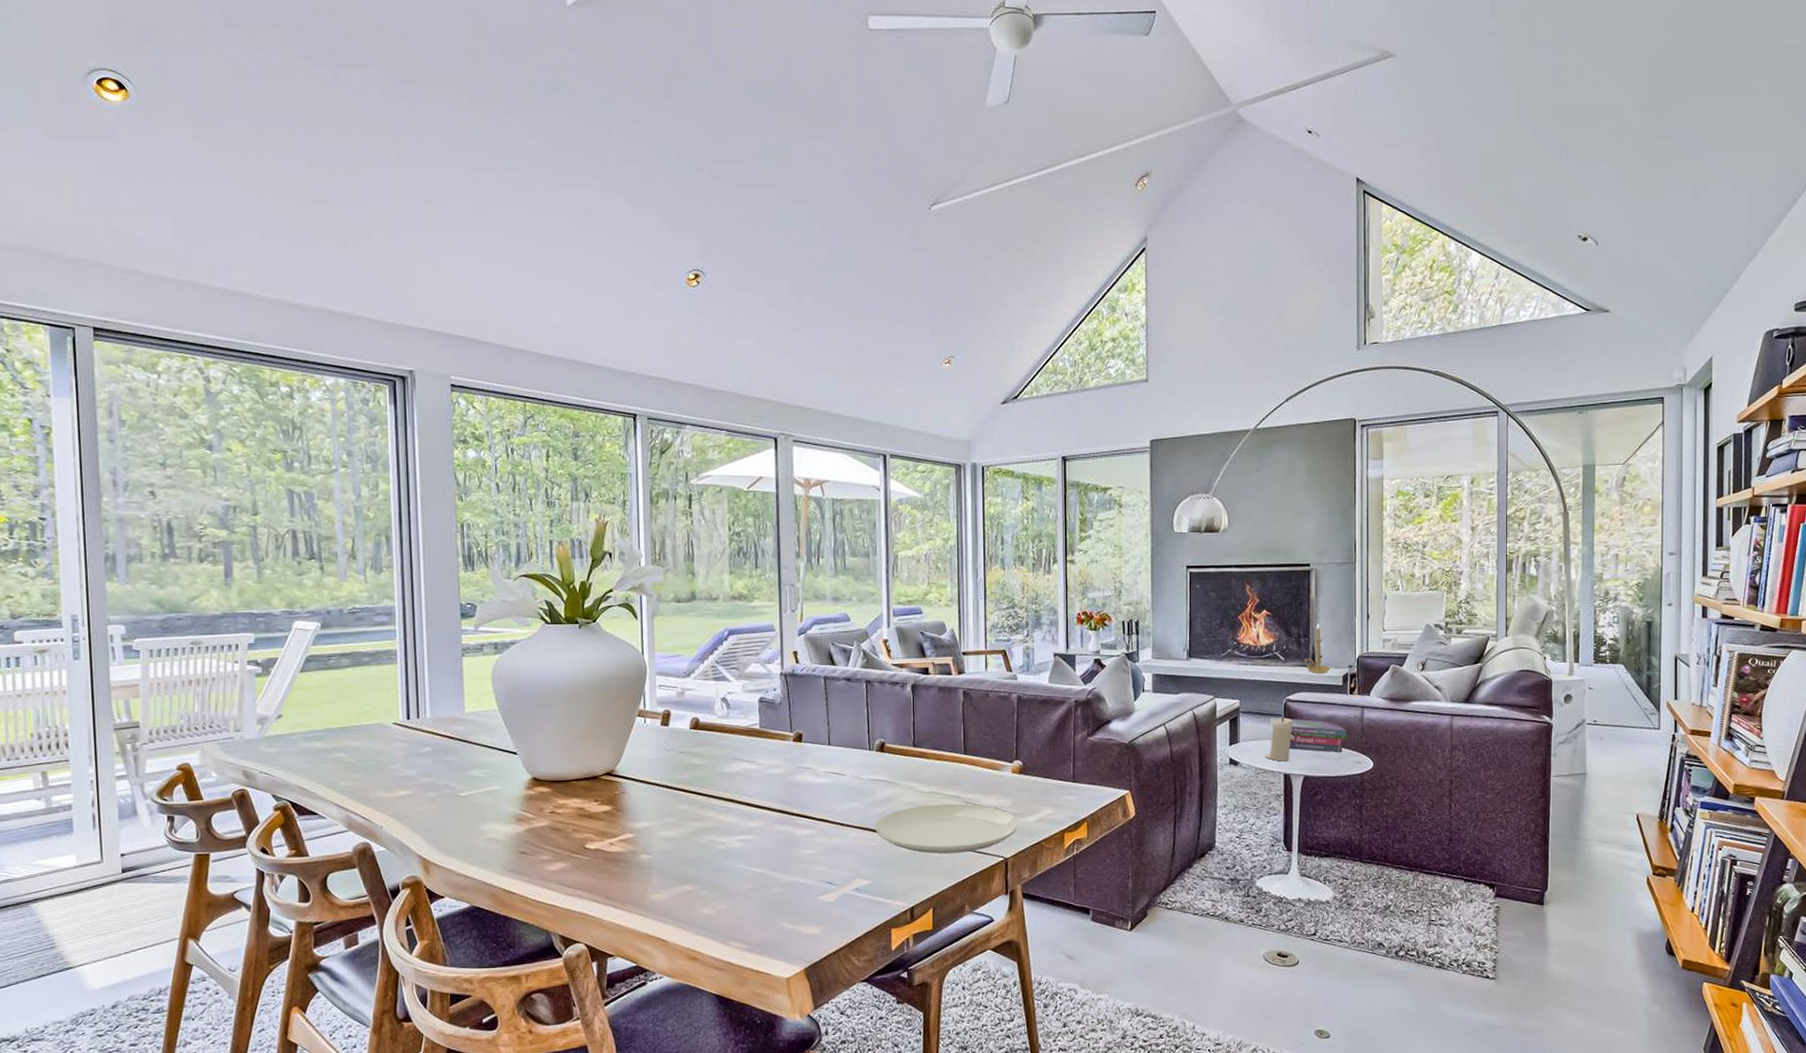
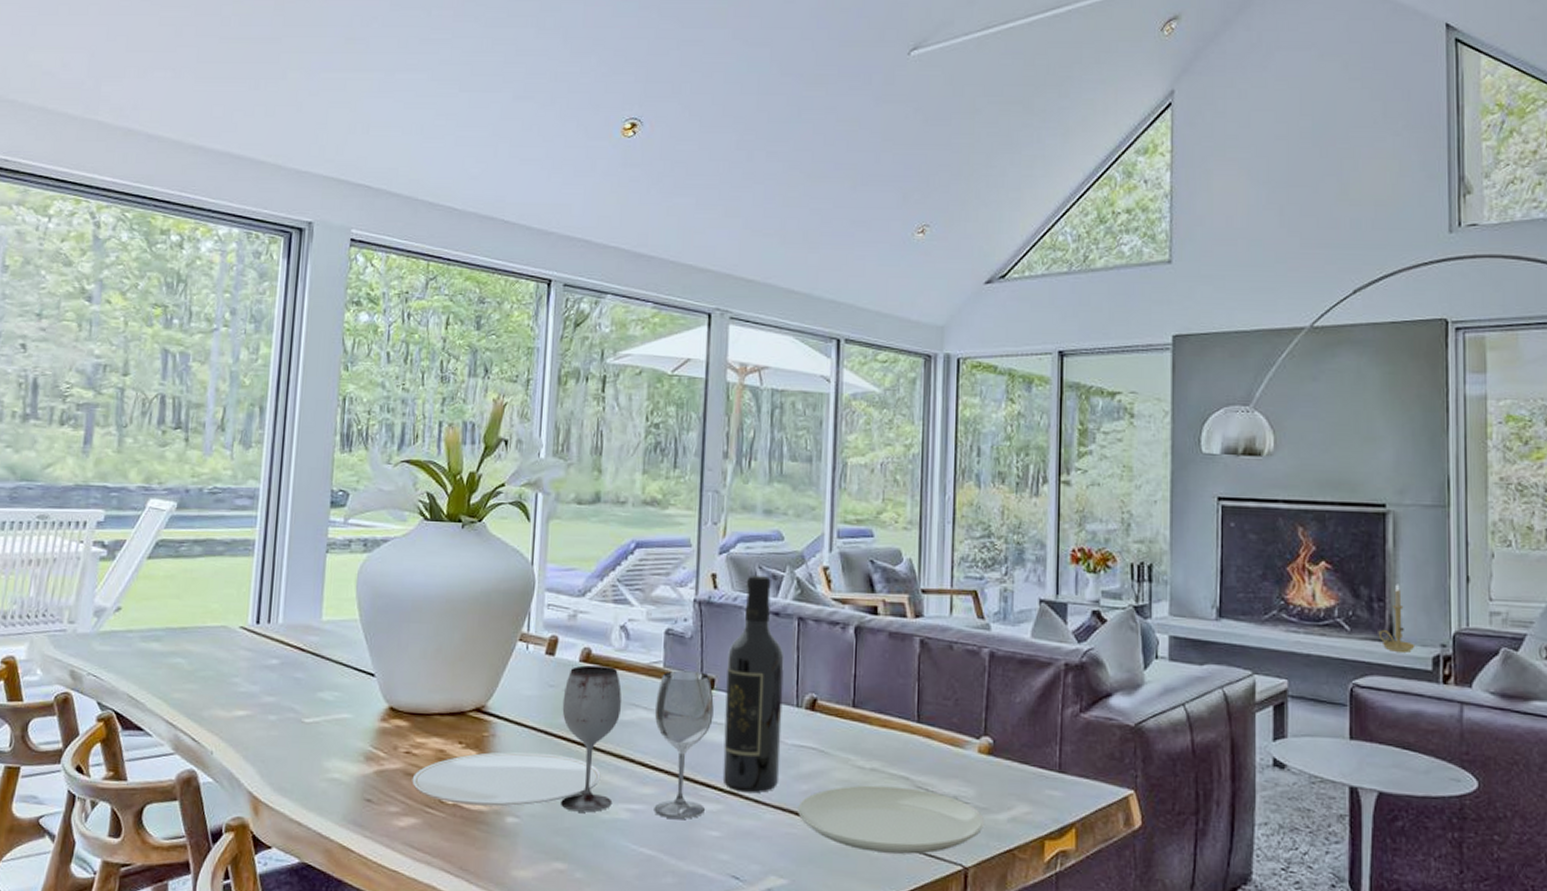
plate: none [558,803,716,849] -> present [412,751,601,807]
wineglass: none [679,729,803,846] -> present [561,665,714,819]
wine bottle: none [811,650,859,819] -> present [722,576,784,793]
candle: present [1264,717,1294,762] -> none [1322,708,1364,770]
books: present [1270,717,1347,753] -> none [1330,707,1440,764]

